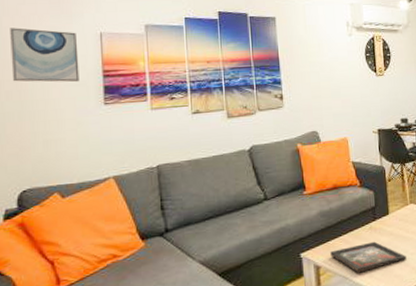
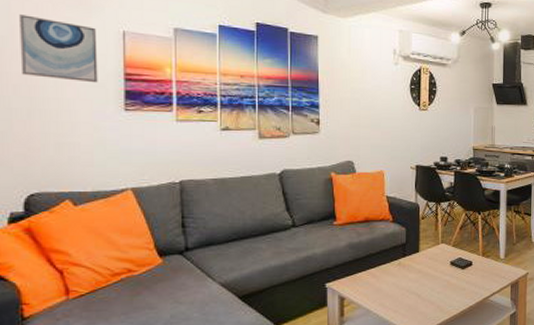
decorative tray: present [330,241,407,273] -> none [356,277,433,307]

